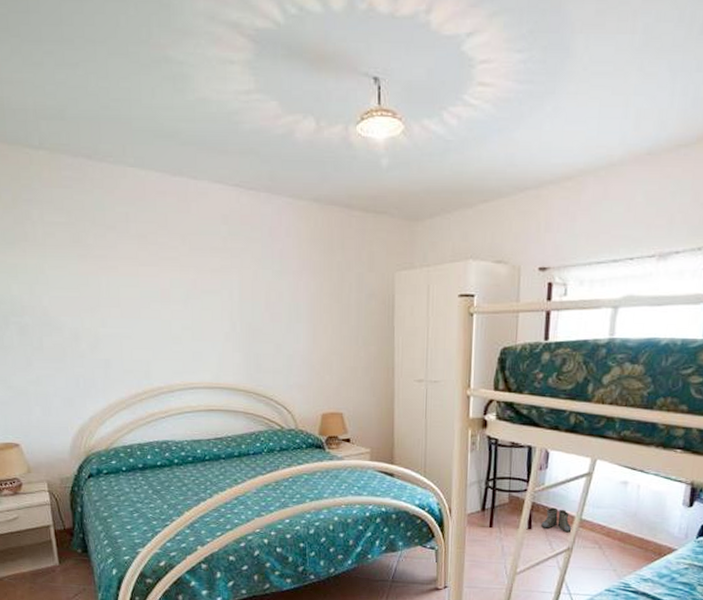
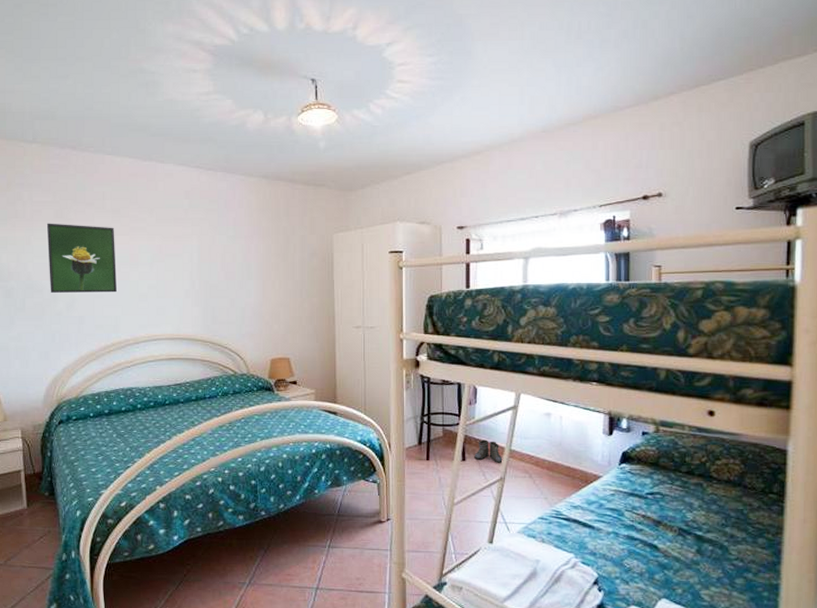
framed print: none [61,248,147,333] -> present [46,223,117,293]

